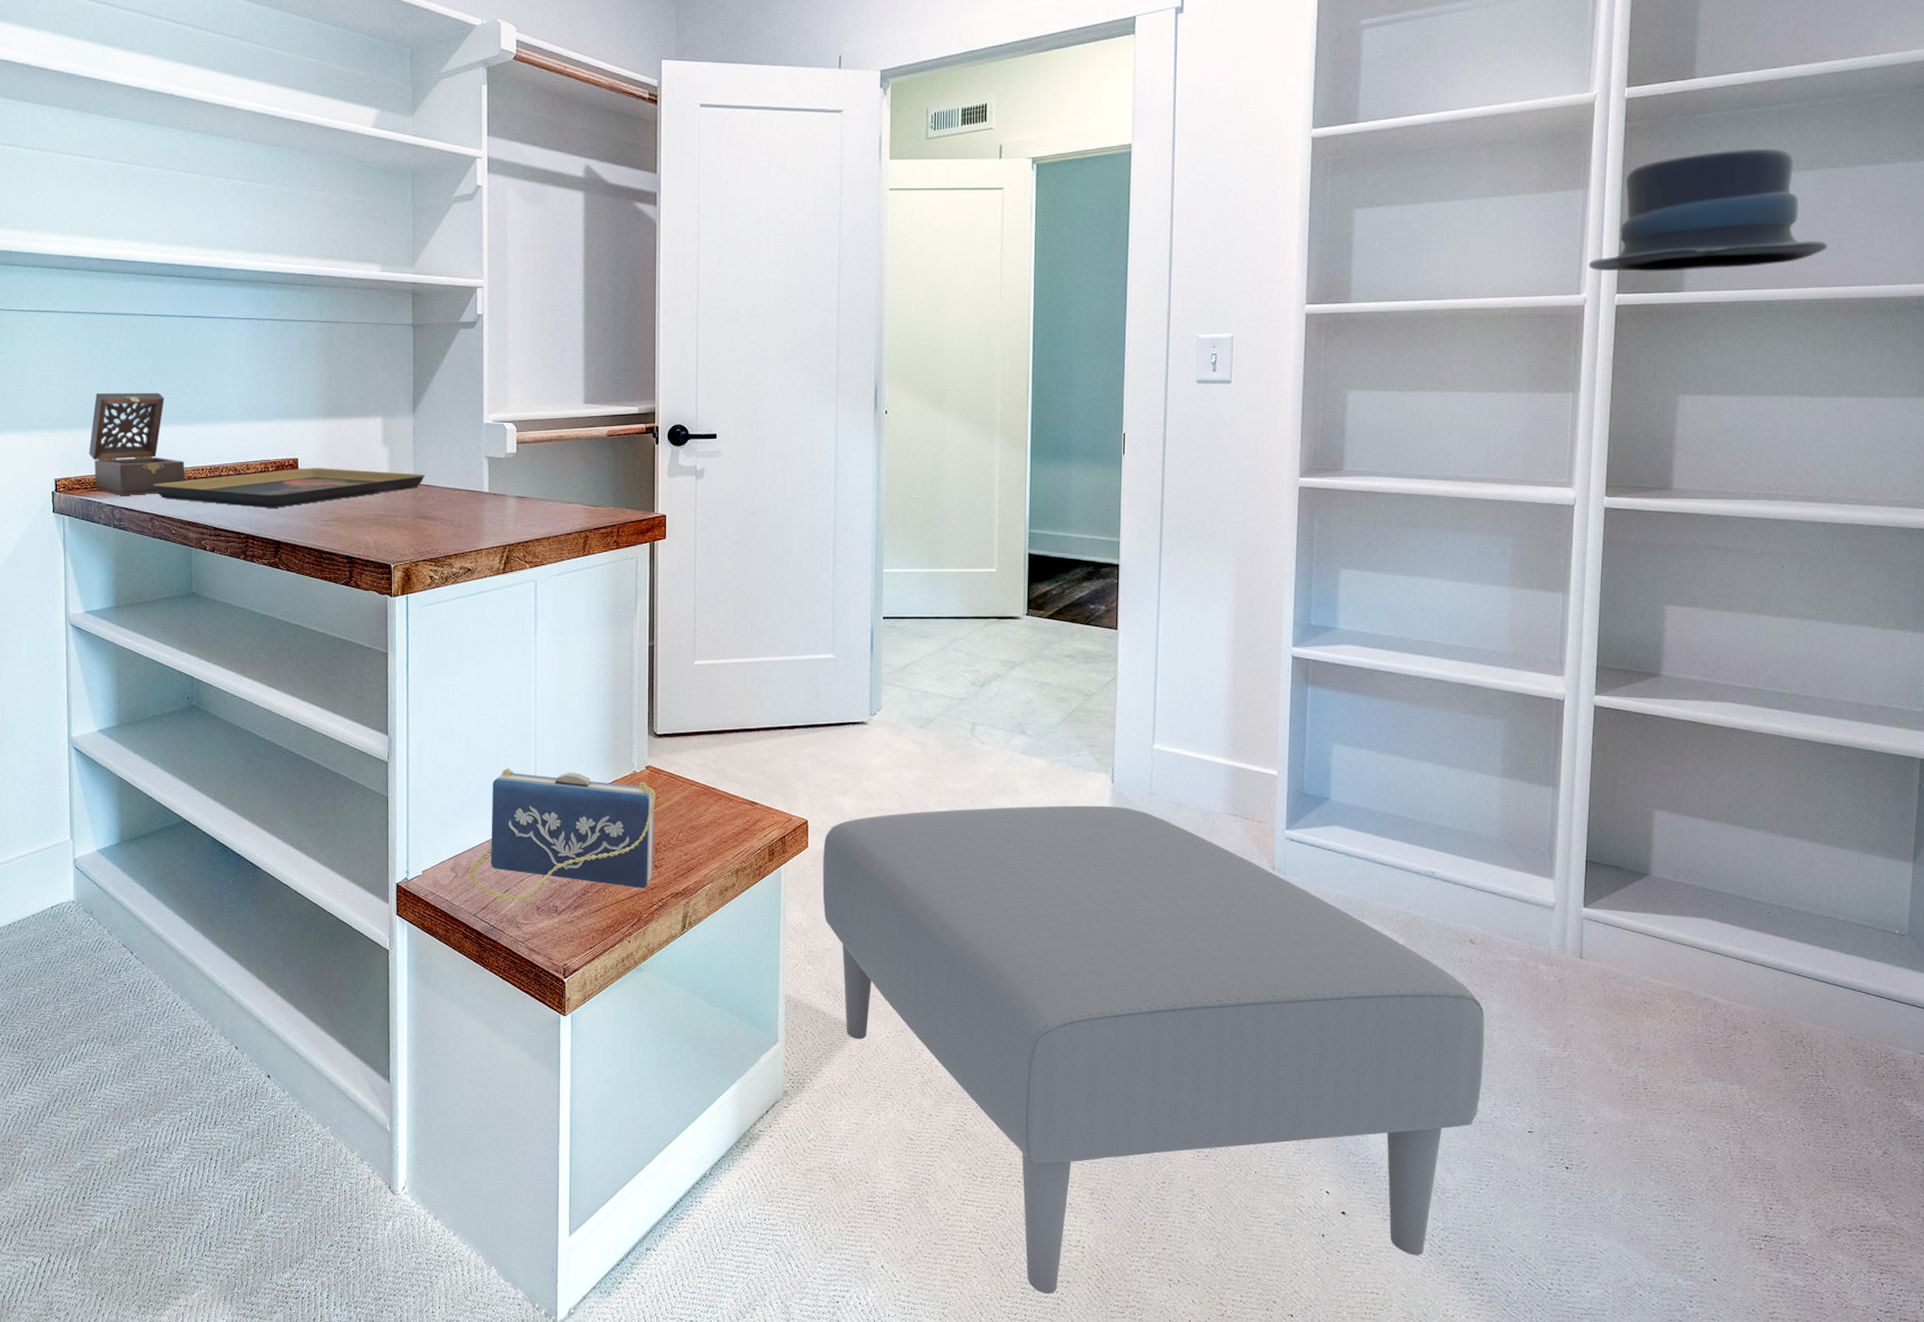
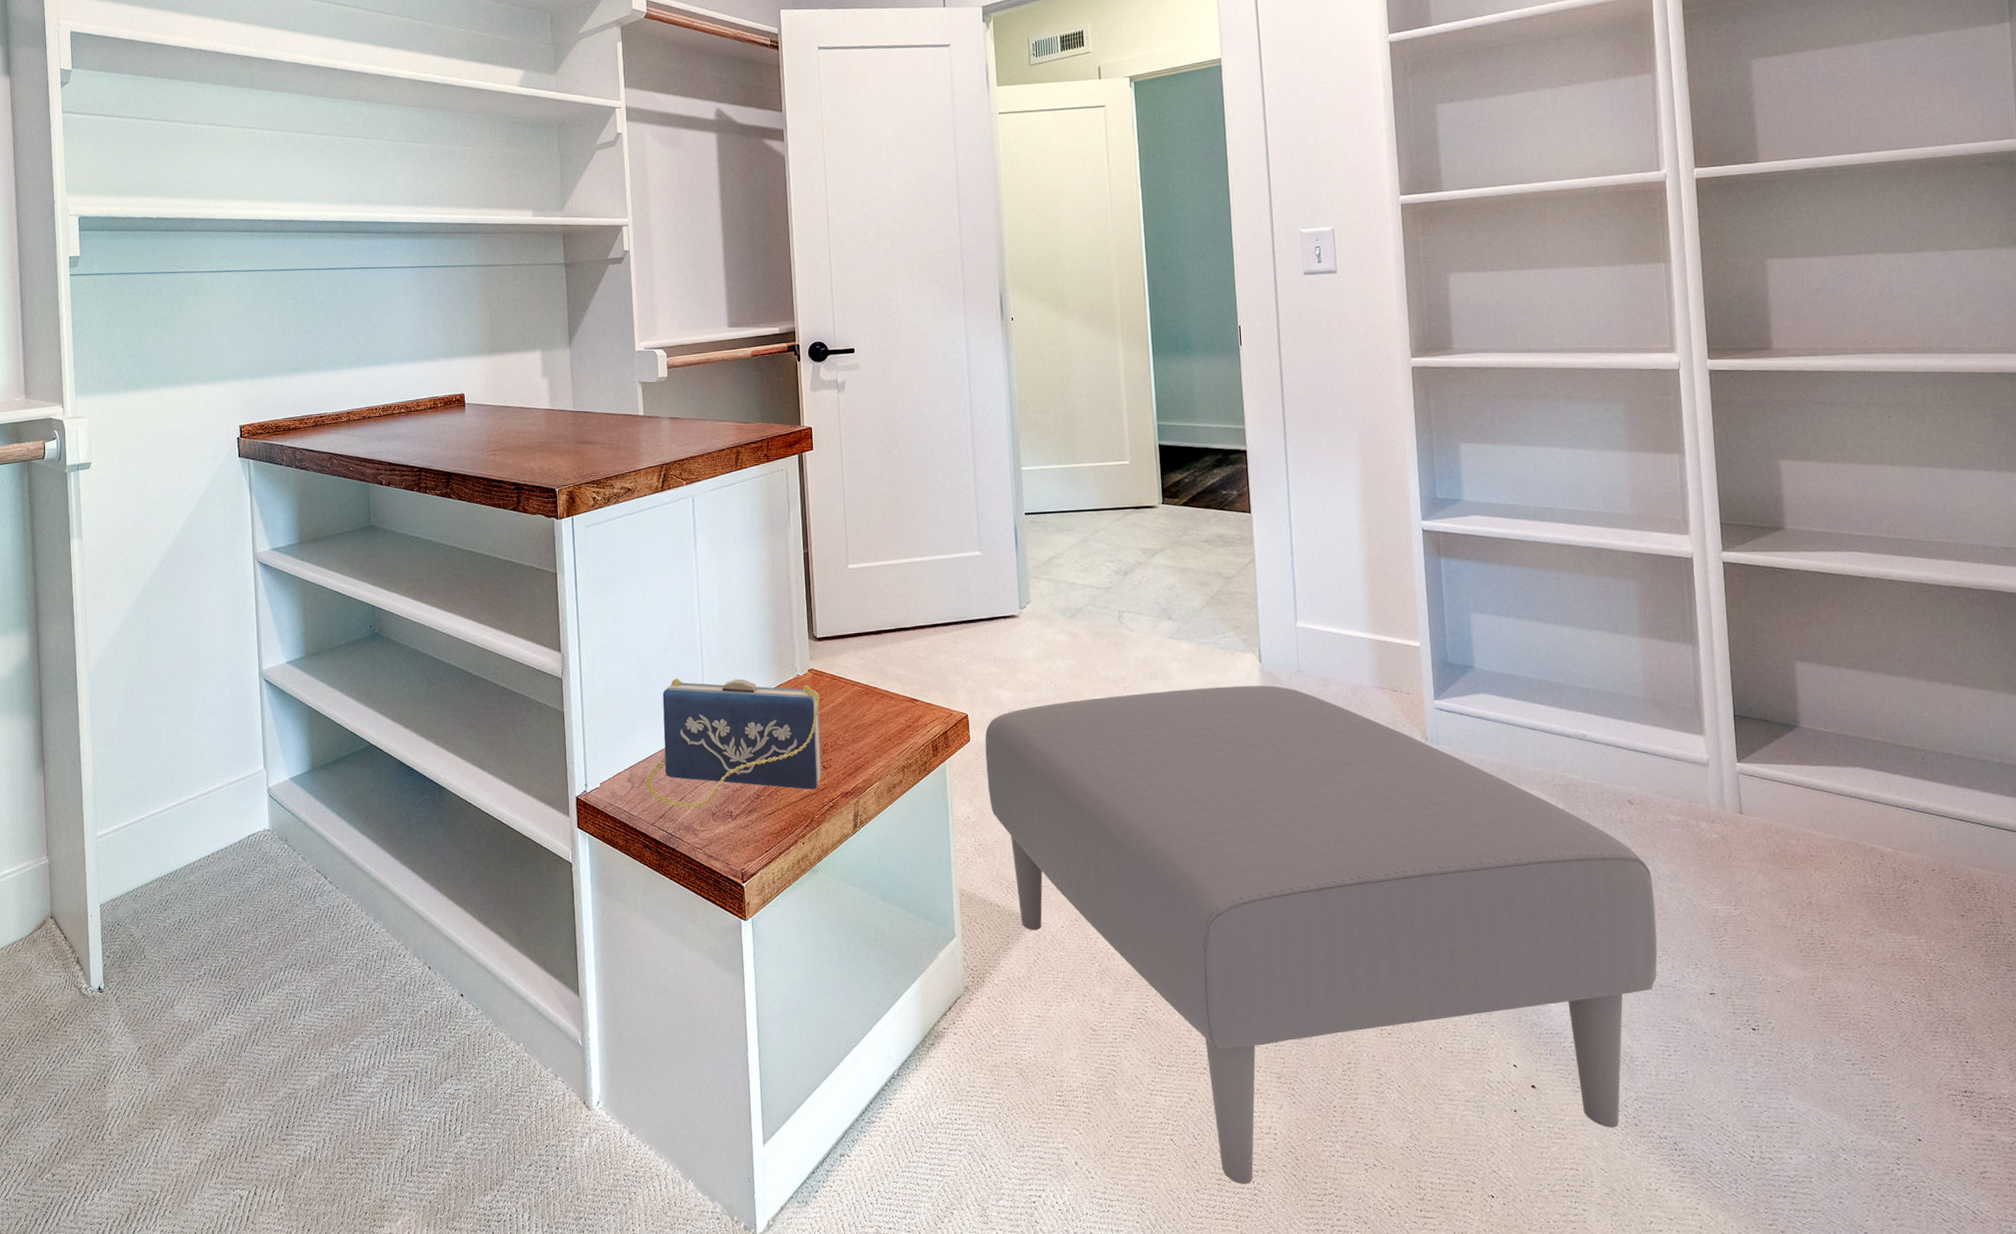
jewelry box: present [89,392,185,496] -> none [270,340,361,438]
decorative tray: present [153,468,426,508] -> none [330,401,584,442]
hat: present [1588,148,1828,272] -> none [1664,25,1892,148]

